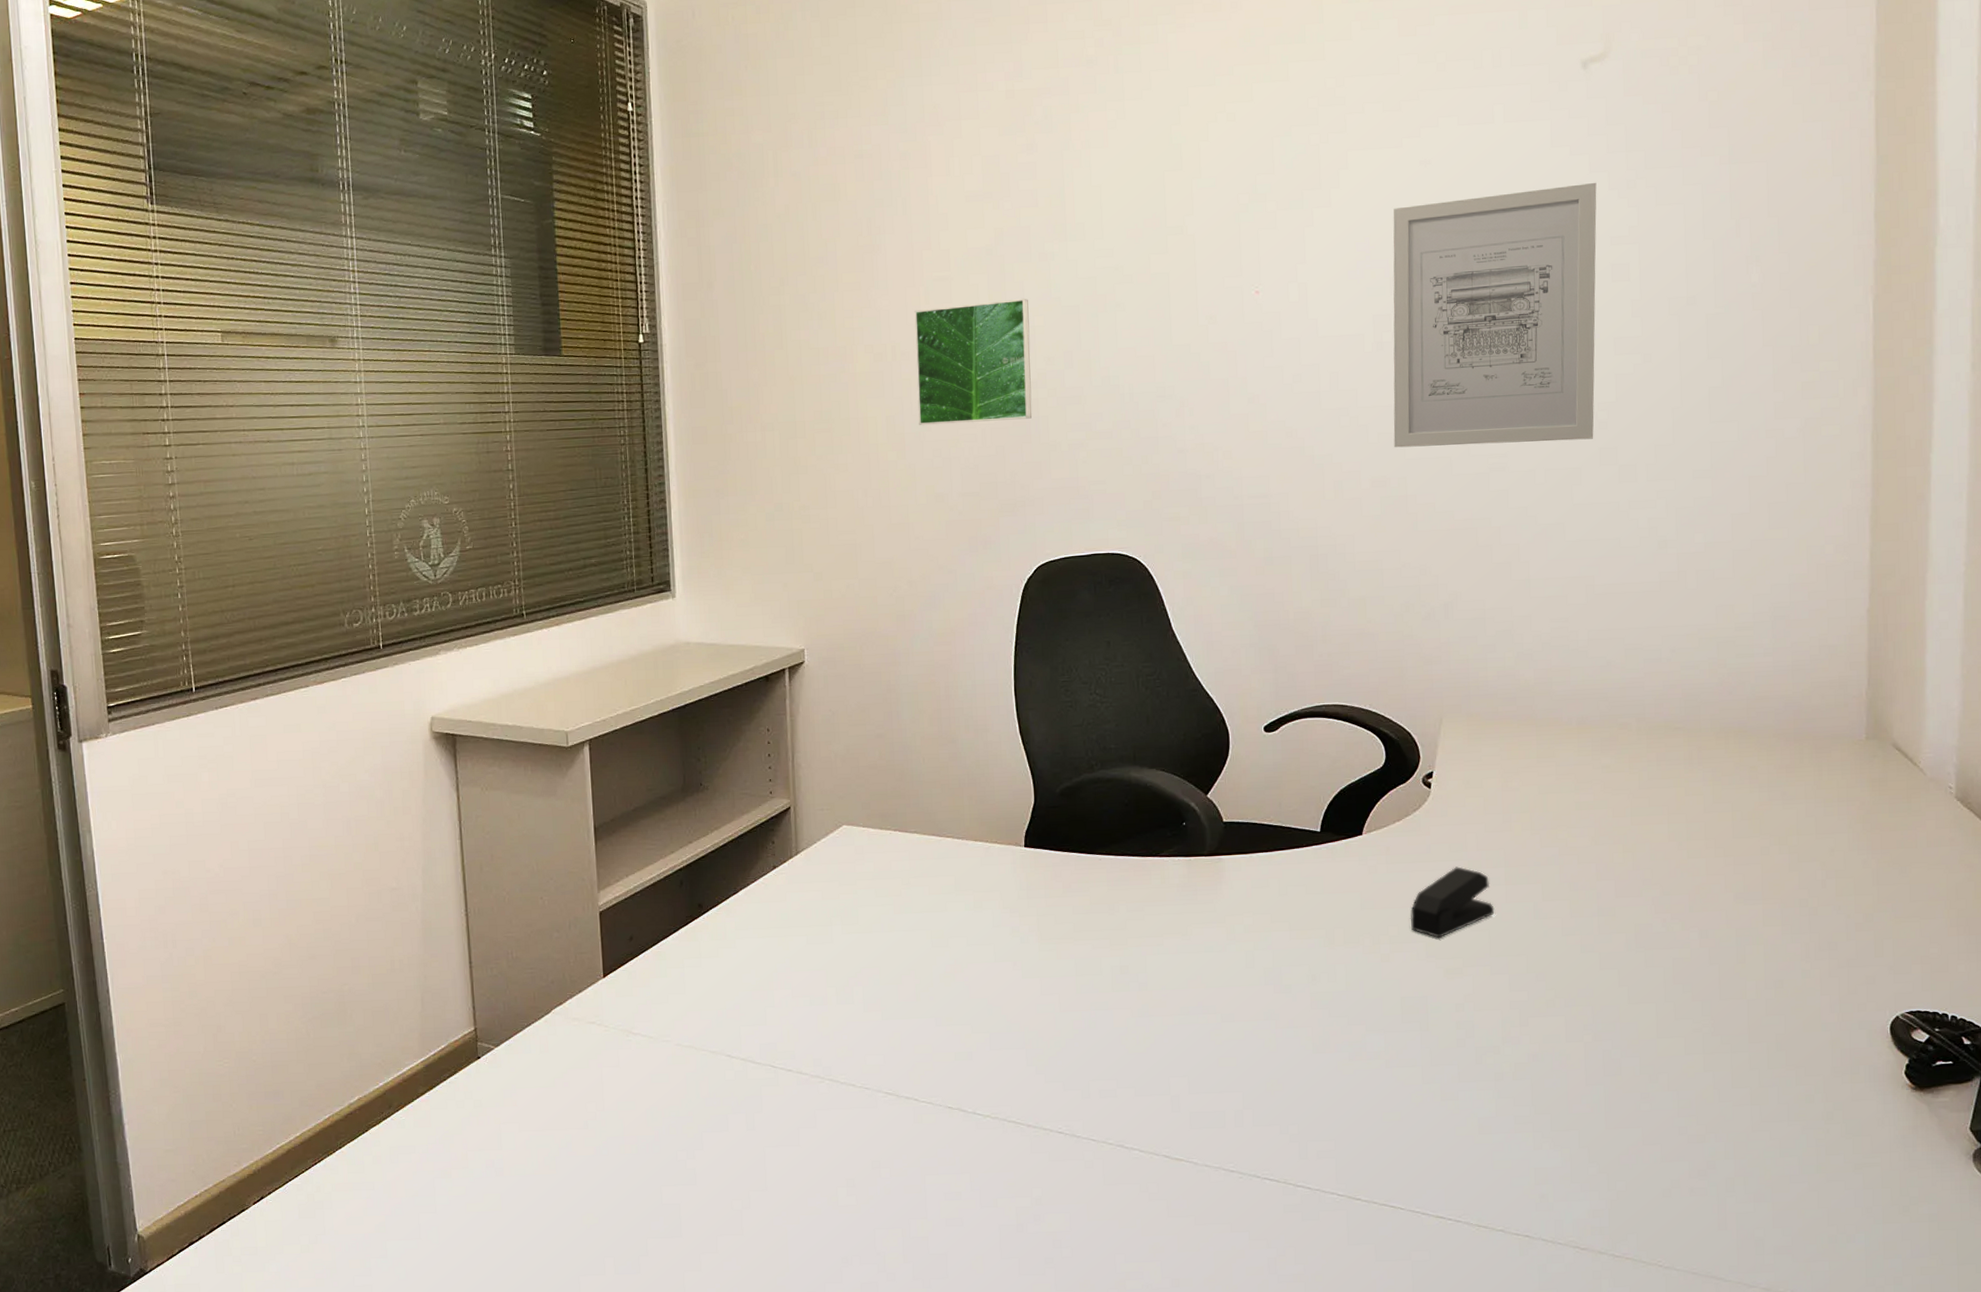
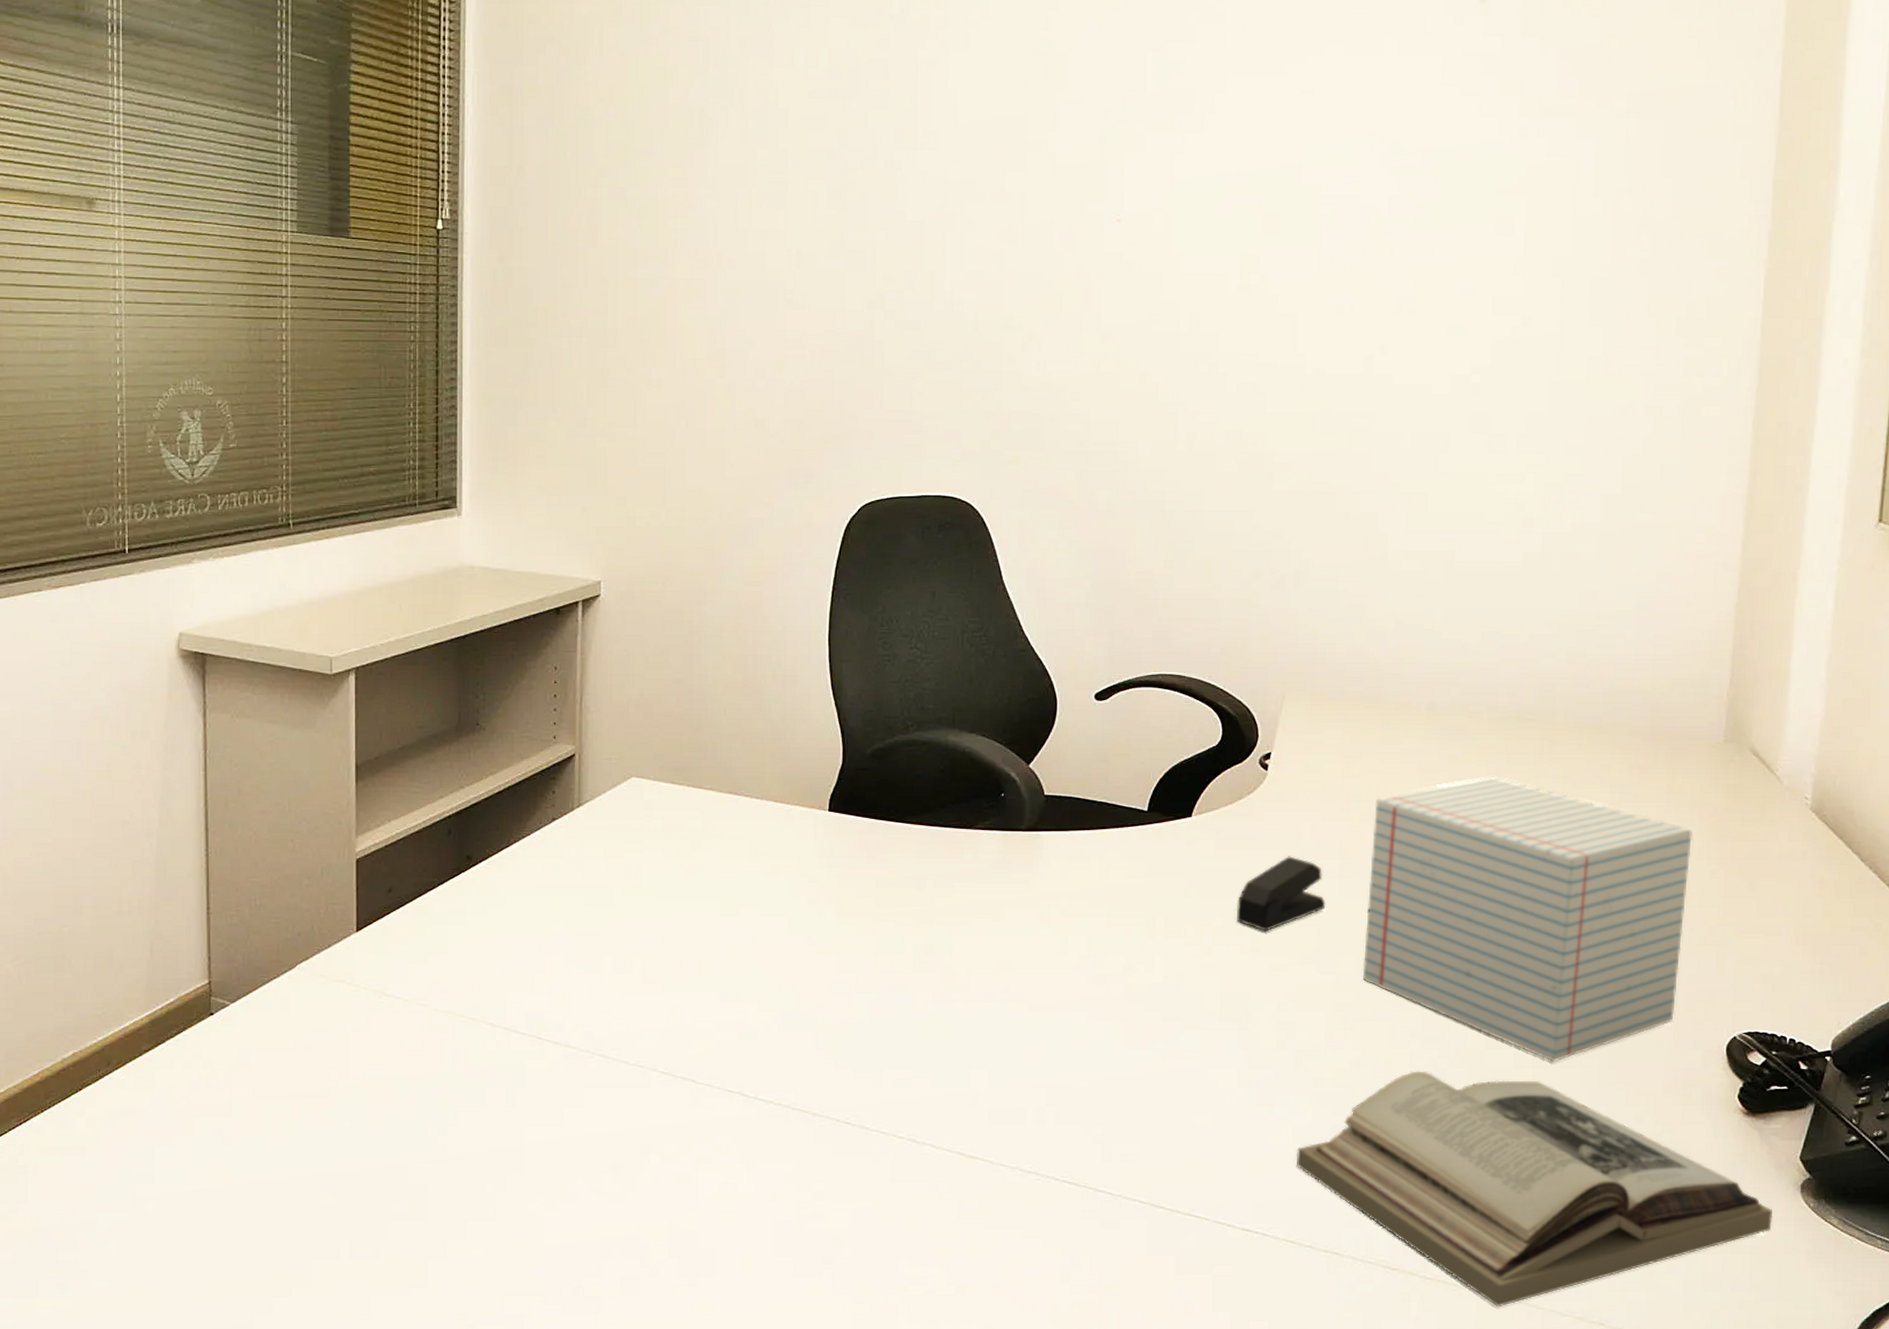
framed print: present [914,298,1032,425] -> none [742,209,870,343]
wall art: present [1393,182,1597,448] -> none [1253,126,1487,404]
book: none [1483,1061,1947,1281] -> present [1297,1071,1772,1307]
notepad: none [1533,782,1842,1048] -> present [1362,776,1692,1062]

